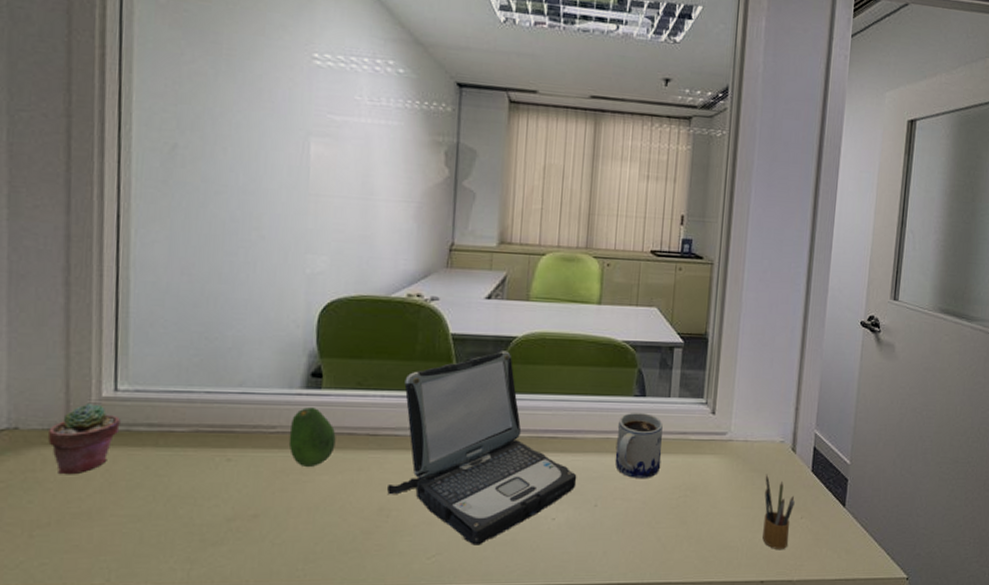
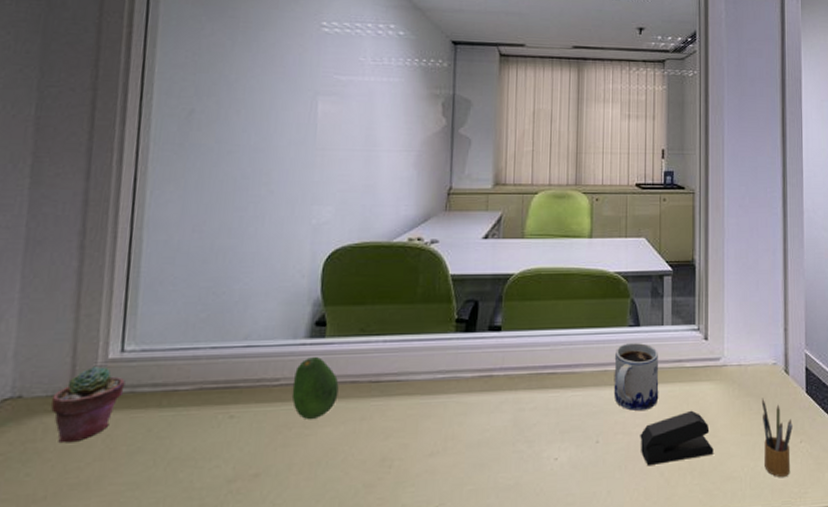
laptop: present [387,351,577,545] -> none [390,288,577,493]
stapler: none [639,481,713,532] -> present [640,410,714,466]

